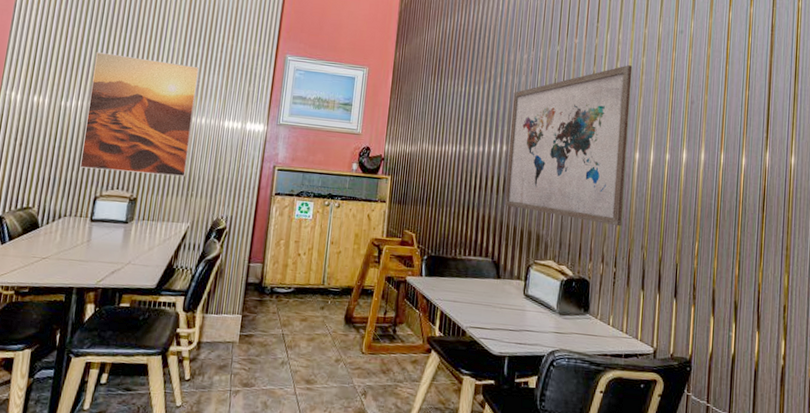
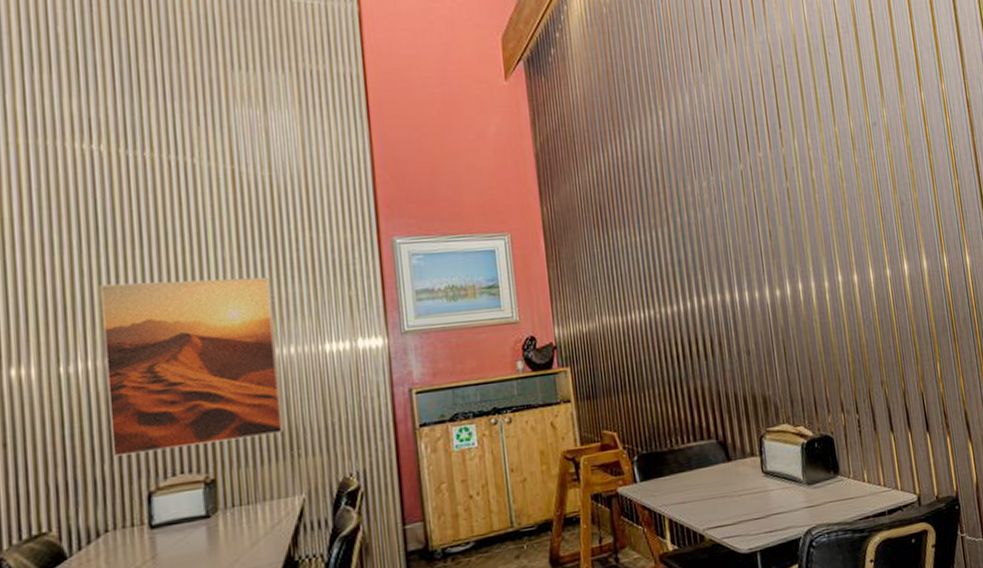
wall art: present [505,65,633,227] -> none [700,173,855,372]

